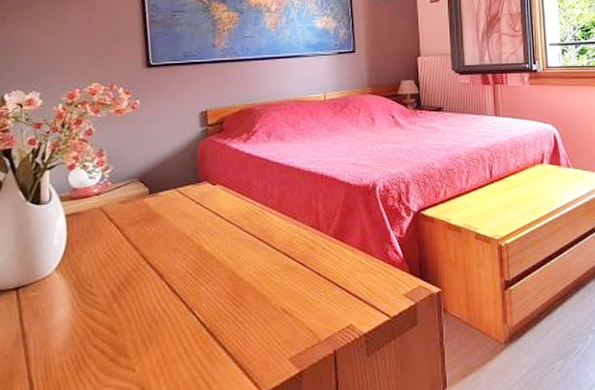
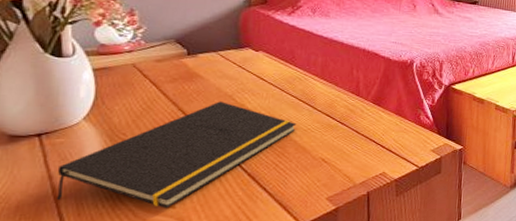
notepad: none [28,244,255,372] -> present [56,101,297,209]

